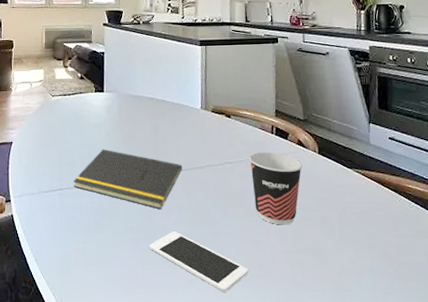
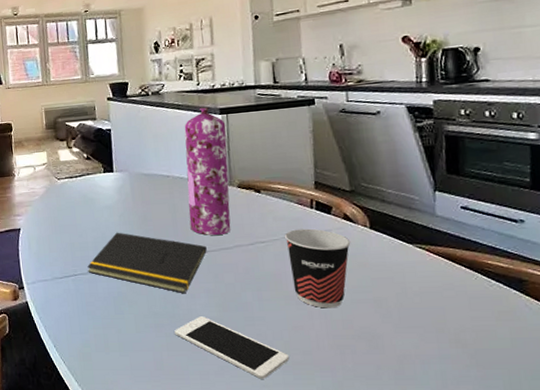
gas cylinder: none [168,38,205,155] -> present [184,107,231,235]

